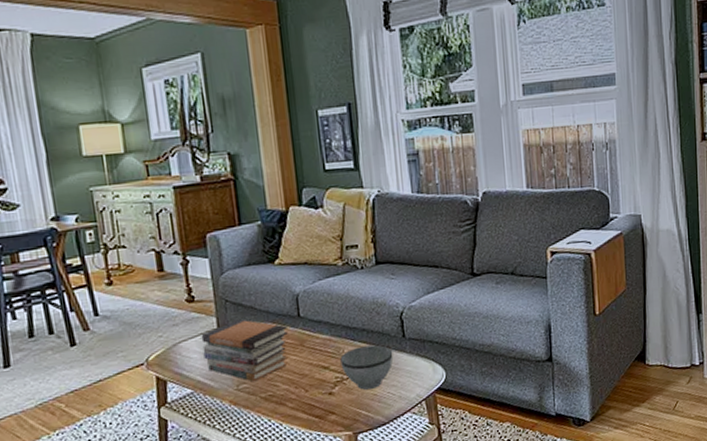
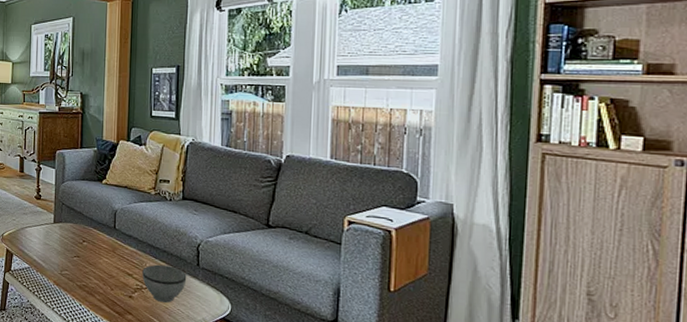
book stack: present [201,319,288,382] -> none [41,219,104,271]

